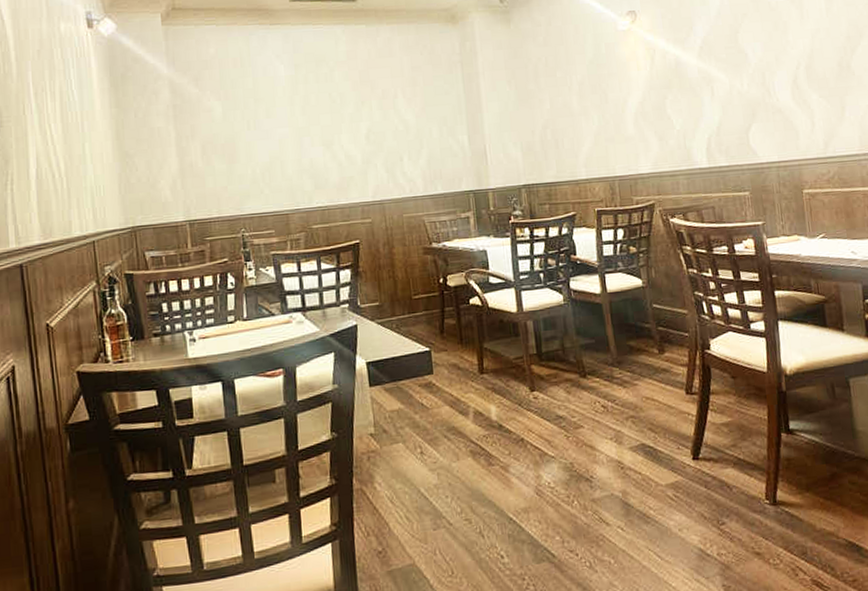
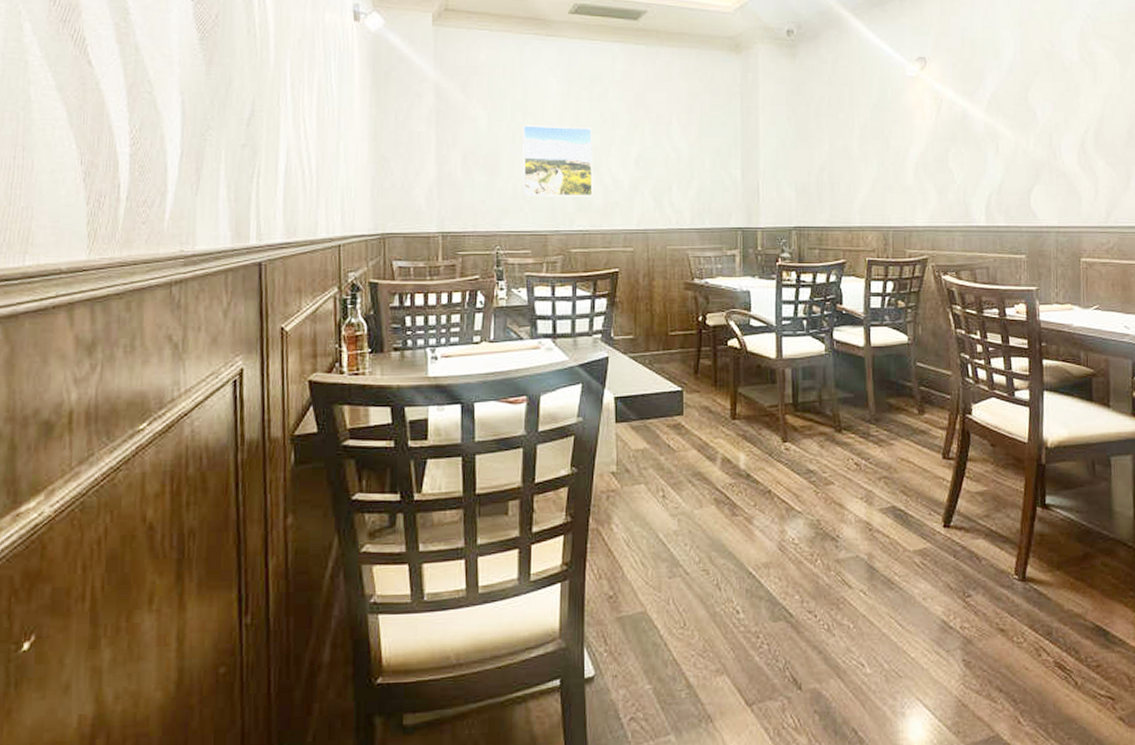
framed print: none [256,108,328,179] -> present [522,125,593,197]

